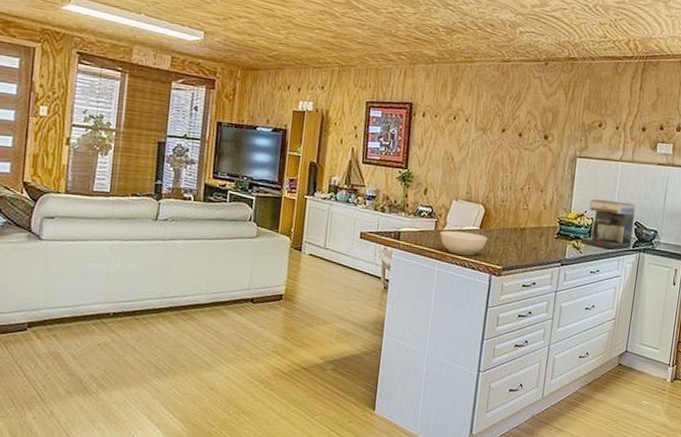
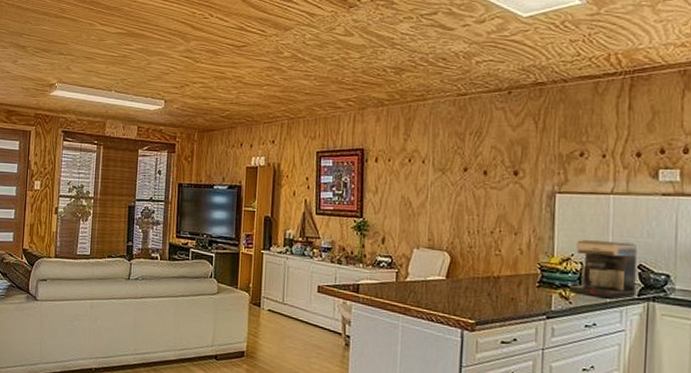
bowl: present [439,230,488,256] -> none [401,281,457,309]

